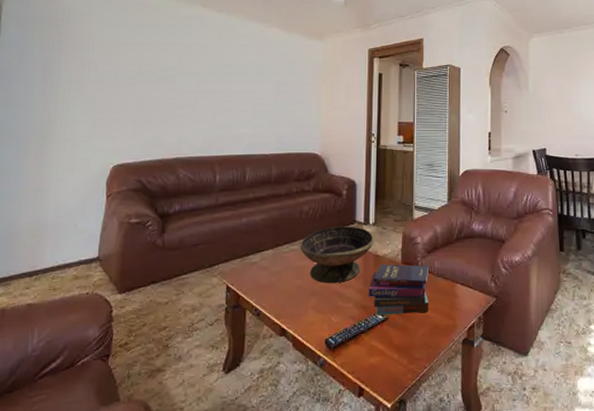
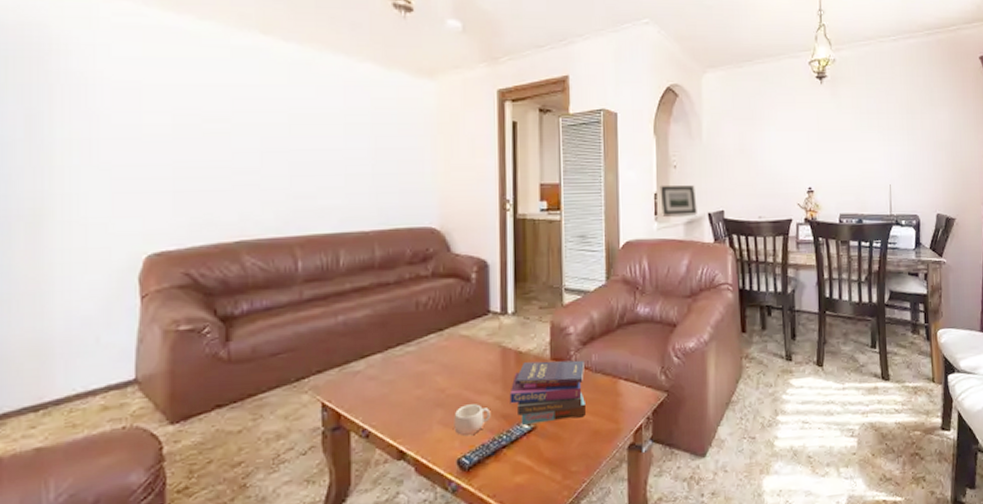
decorative bowl: present [300,226,374,284] -> none [418,317,514,392]
mug: none [324,295,353,321] -> present [454,404,491,437]
picture frame: none [493,126,524,152] -> present [660,185,697,216]

